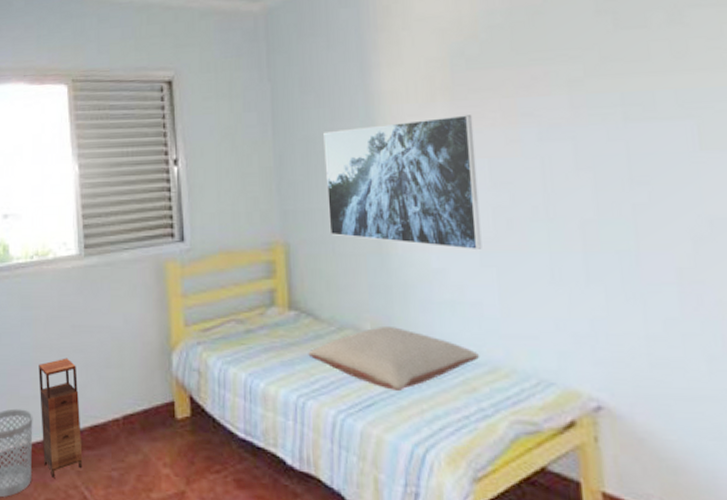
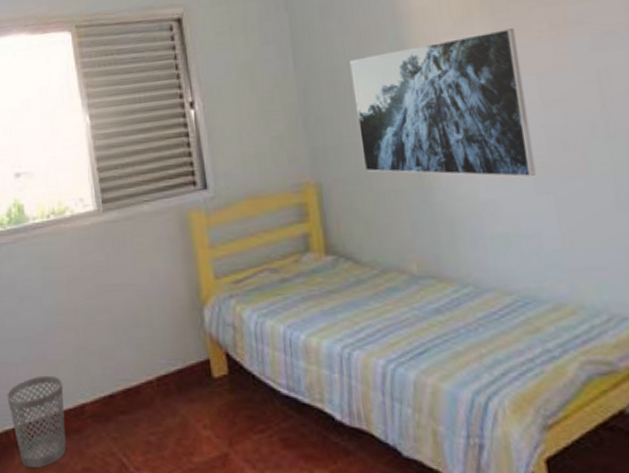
storage cabinet: present [39,358,83,478] -> none [64,319,118,445]
pillow: present [308,327,480,392] -> none [350,266,542,337]

